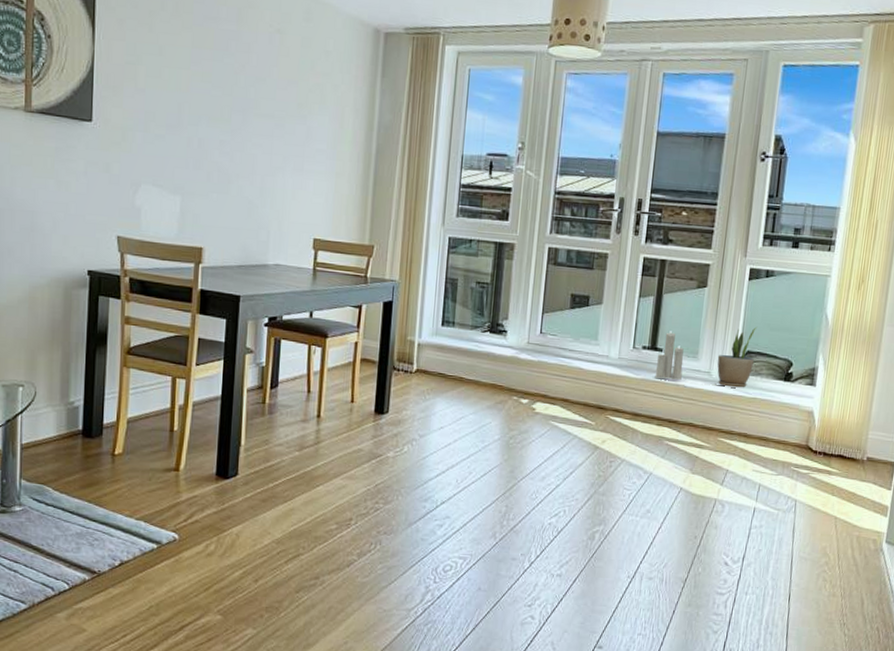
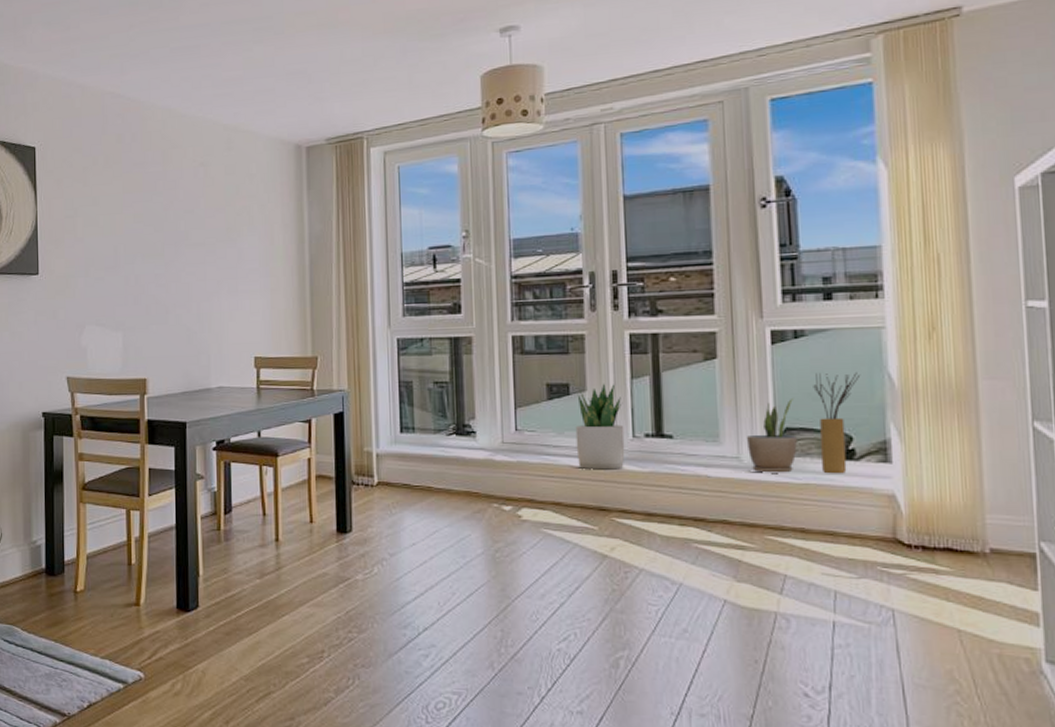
planter: none [587,298,630,375] -> present [575,383,625,470]
candle: present [654,331,684,381] -> none [666,413,702,471]
vase: none [767,307,807,392] -> present [813,371,861,474]

